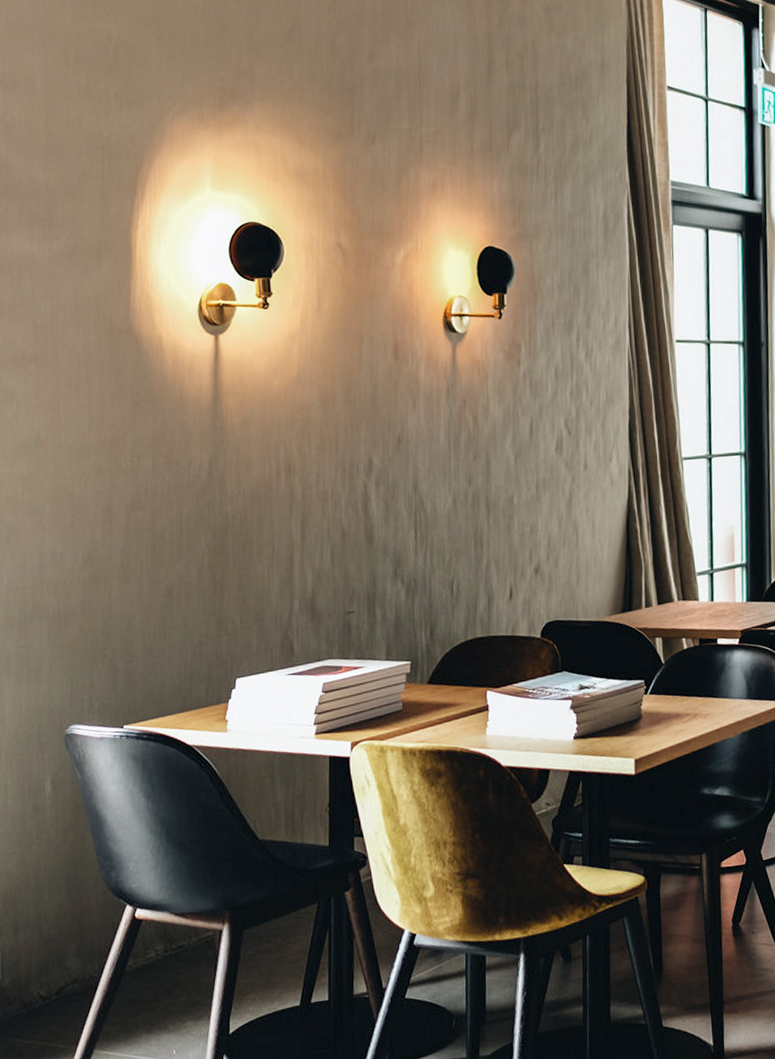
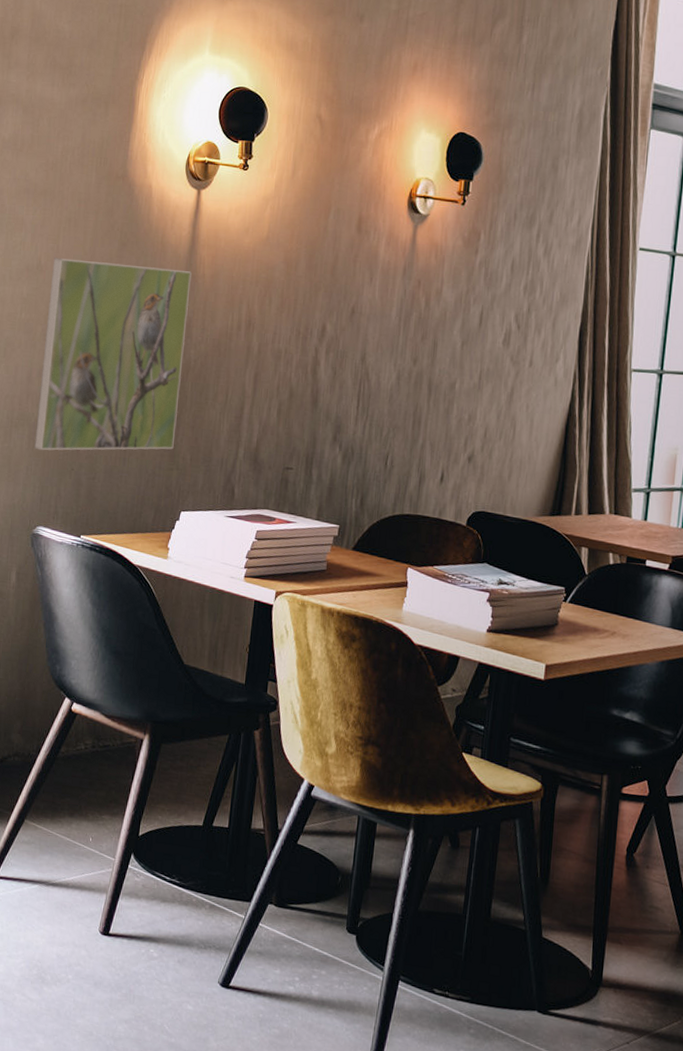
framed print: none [55,422,220,642] -> present [33,257,192,451]

